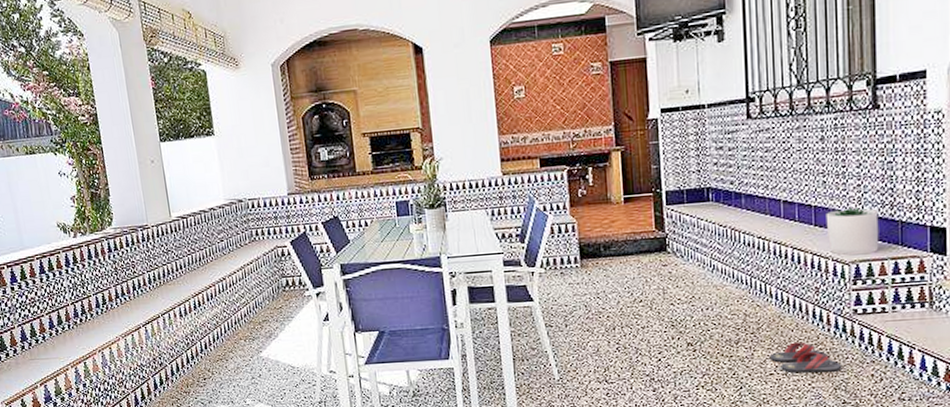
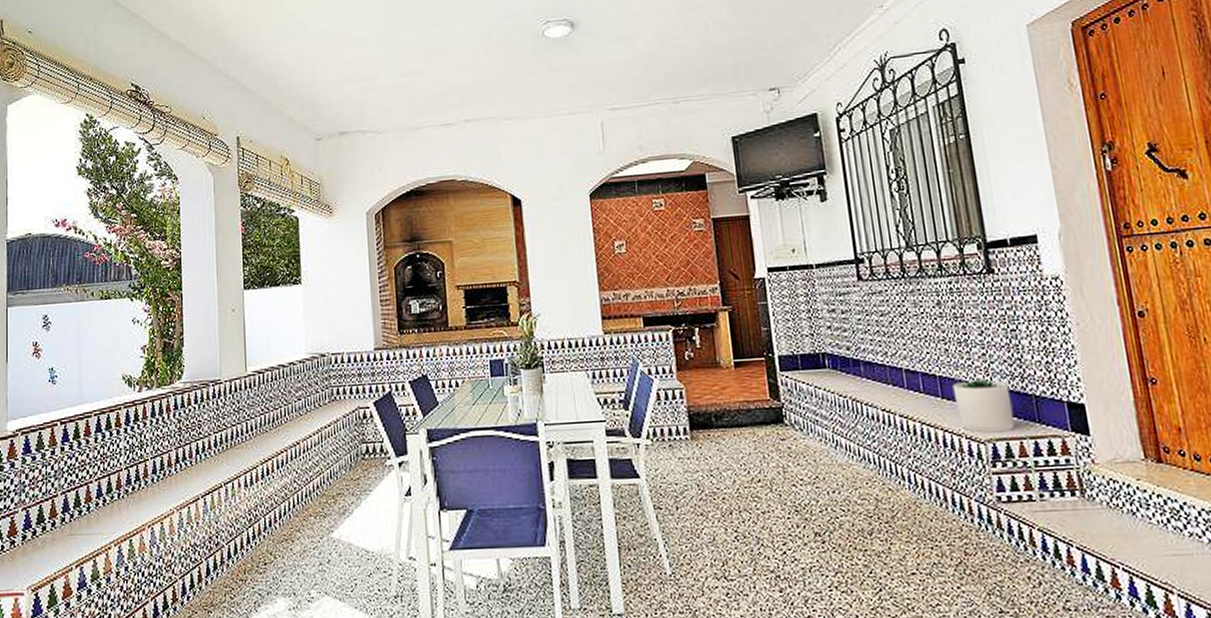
sandal: present [769,342,841,373] -> none [908,534,992,573]

